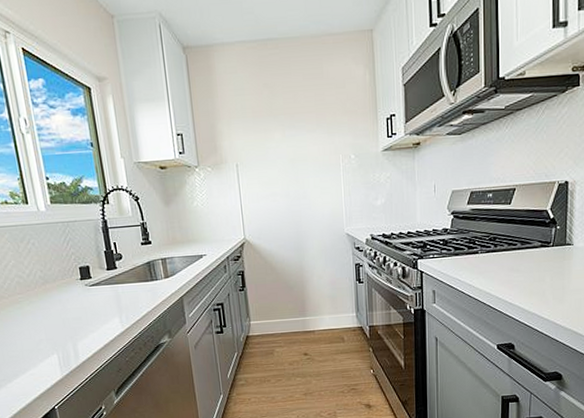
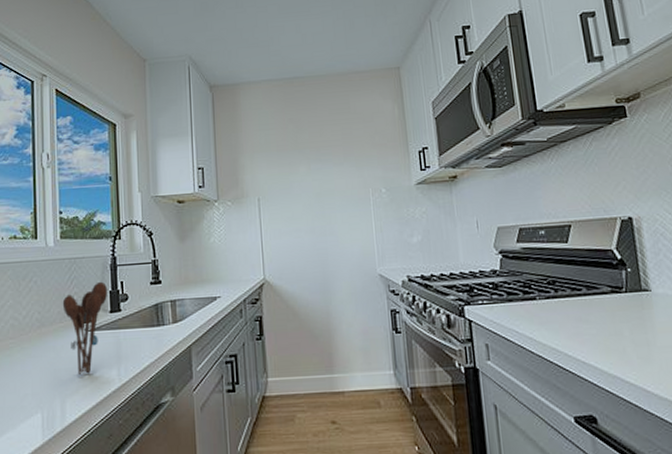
utensil holder: none [61,242,103,322] -> present [62,281,108,374]

